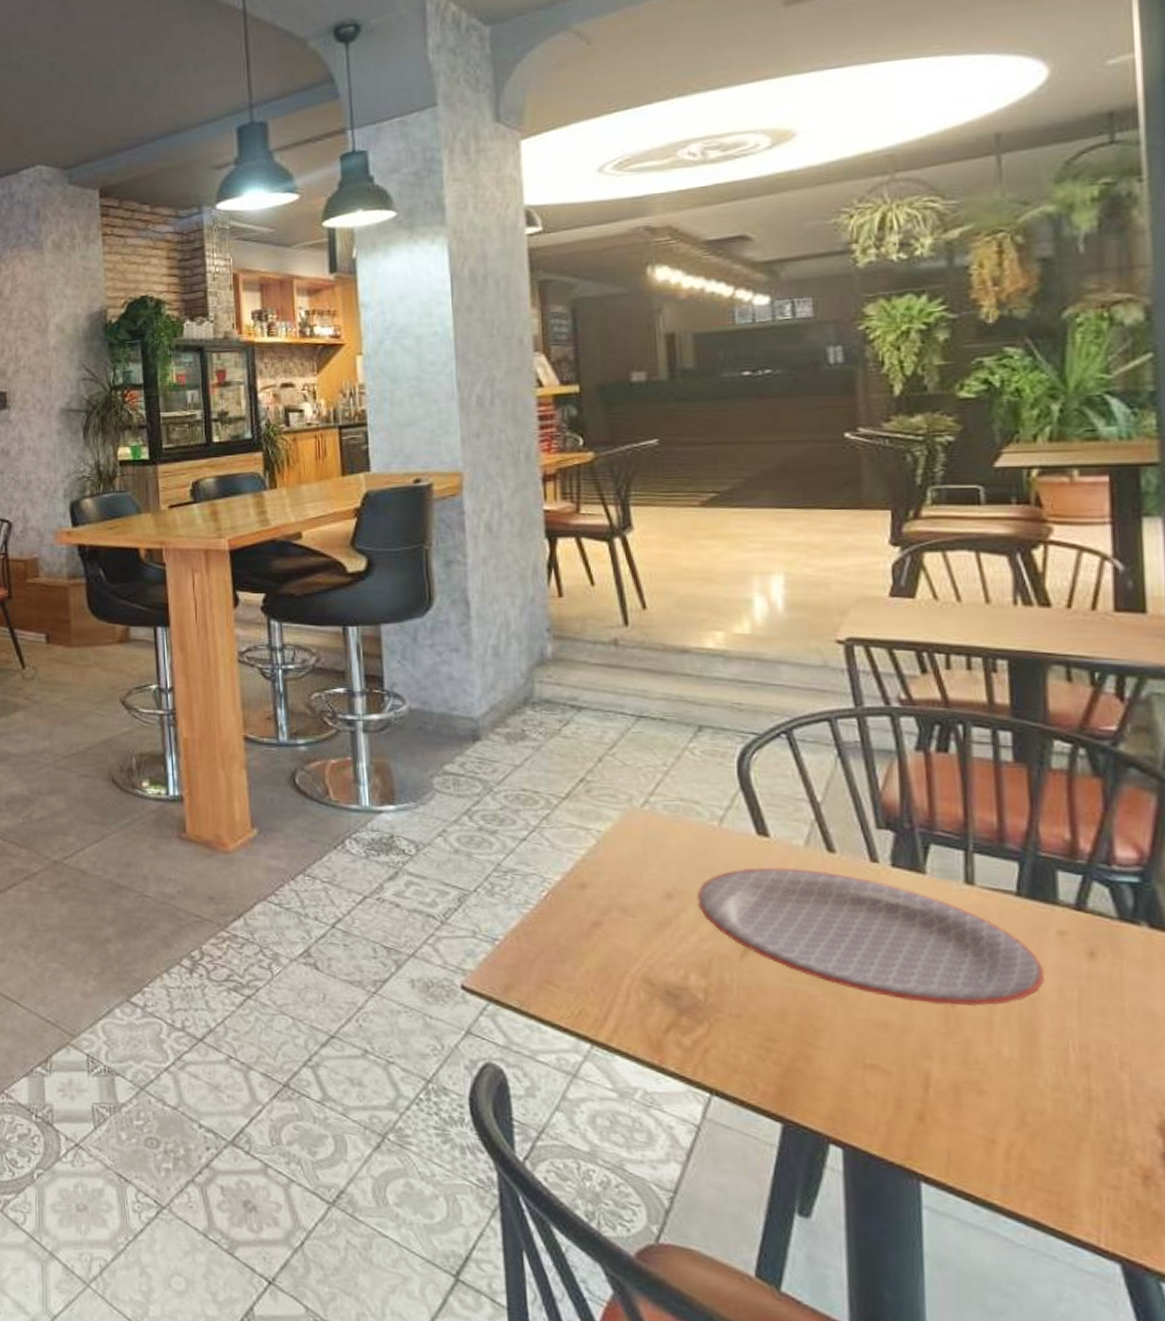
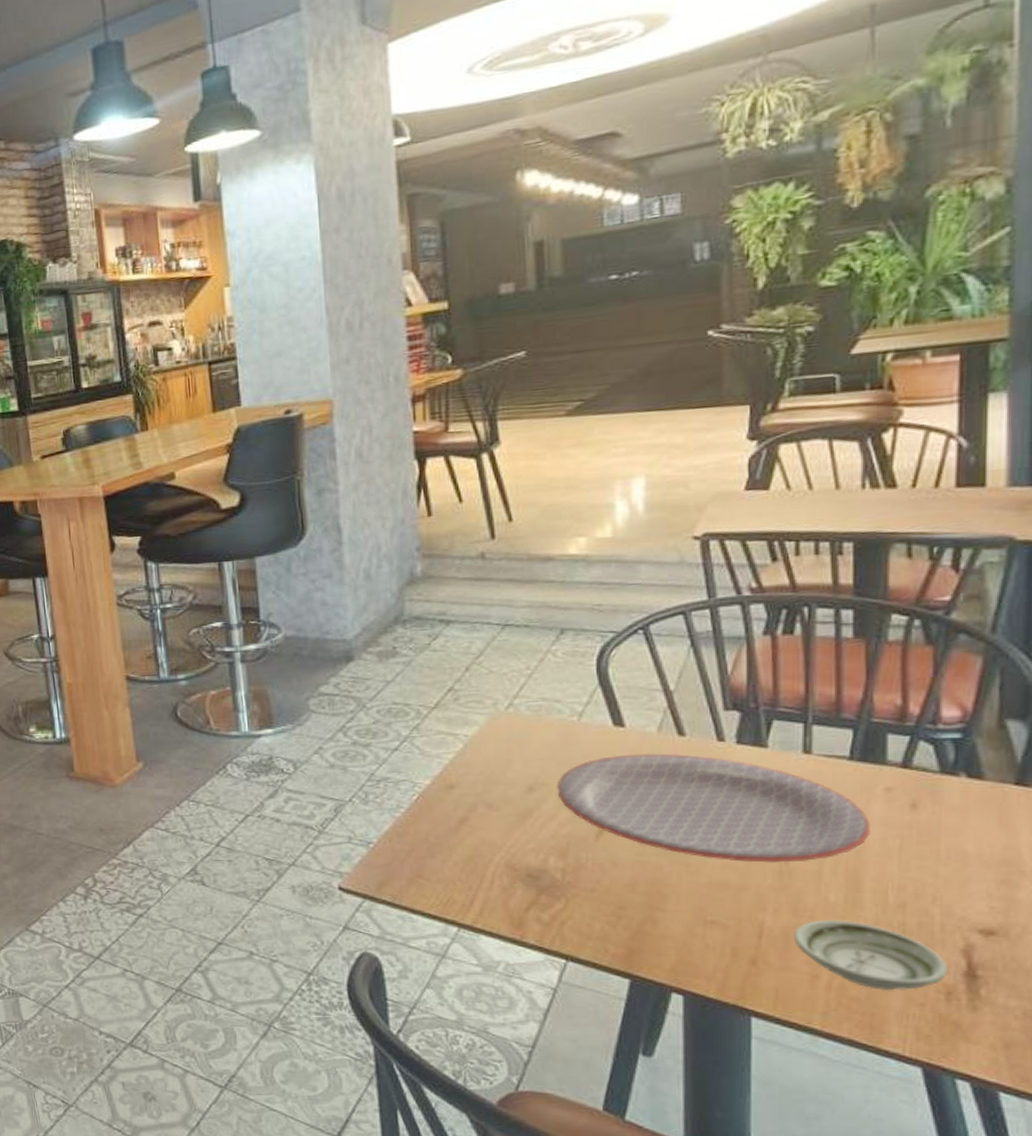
saucer: none [964,1075,1144,1169] -> present [793,921,949,991]

